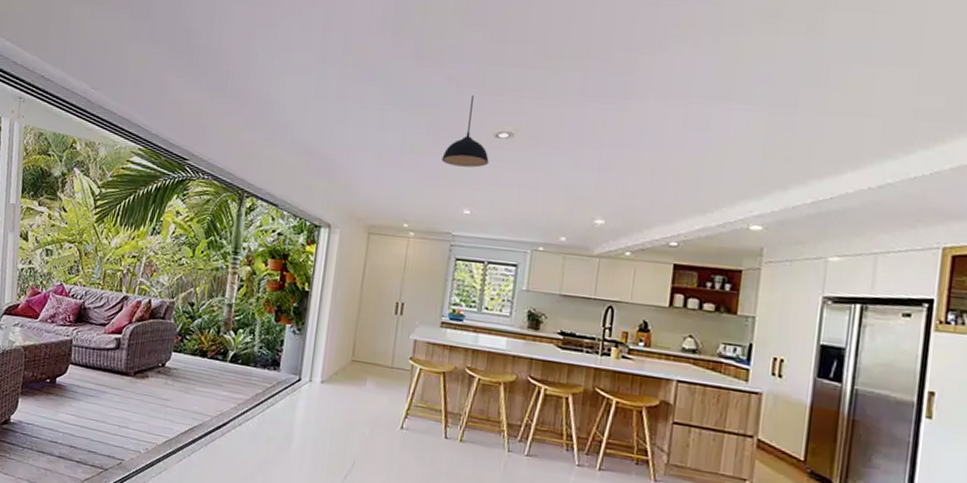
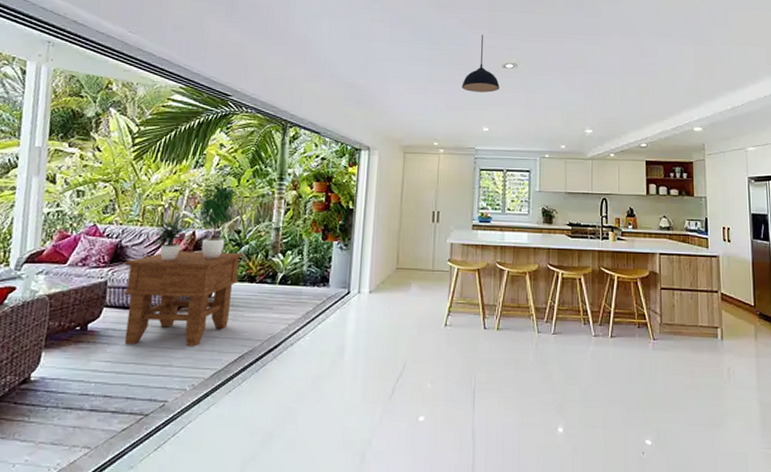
side table: none [86,317,196,413] -> present [123,251,243,347]
potted plant: none [111,249,192,330] -> present [152,179,237,262]

